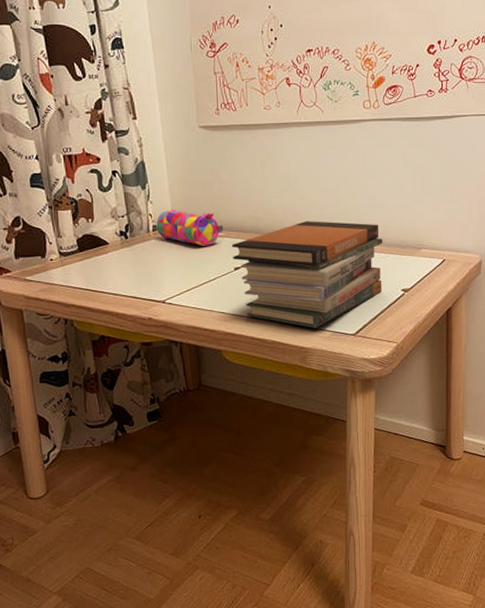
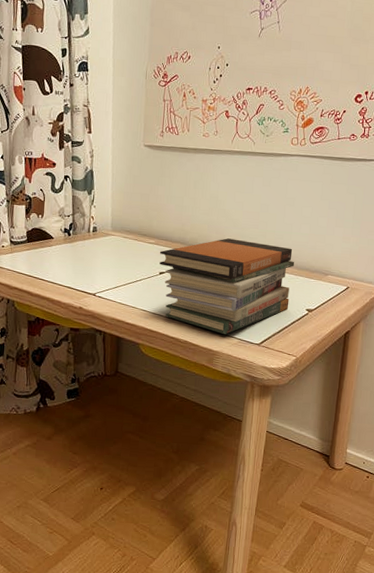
pencil case: present [156,209,223,246] -> none [96,214,154,250]

